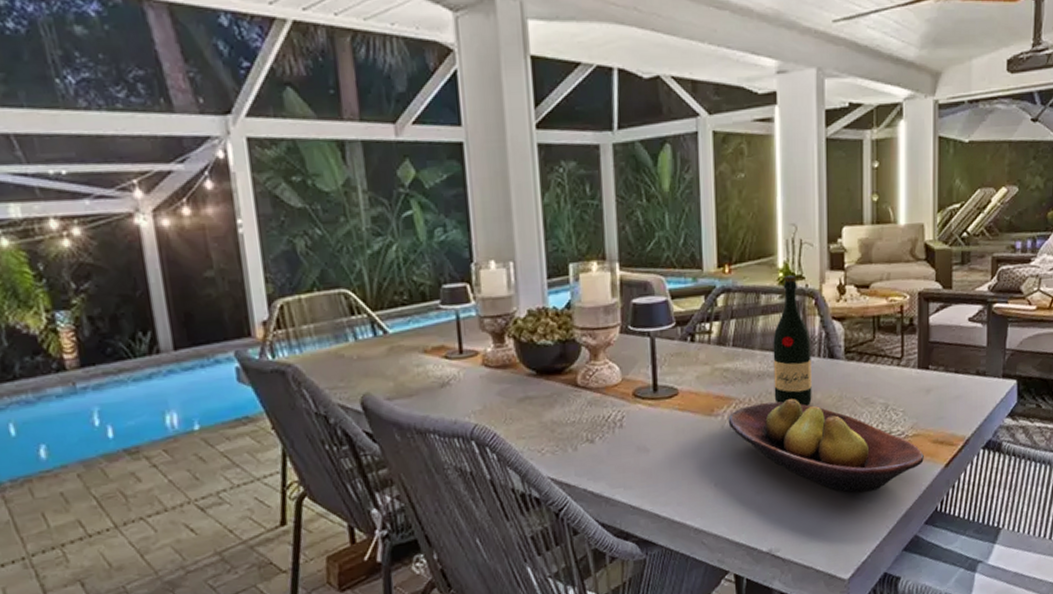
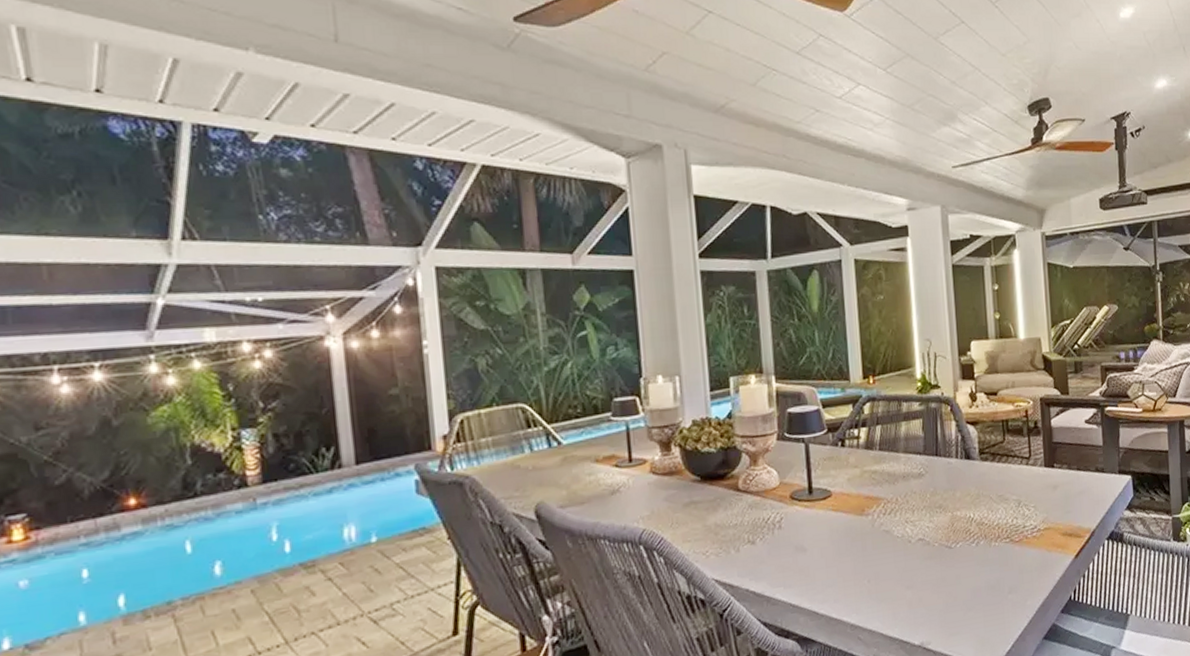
fruit bowl: present [728,399,924,493] -> none [877,497,1056,585]
wine bottle: present [773,275,812,406] -> none [915,384,953,504]

